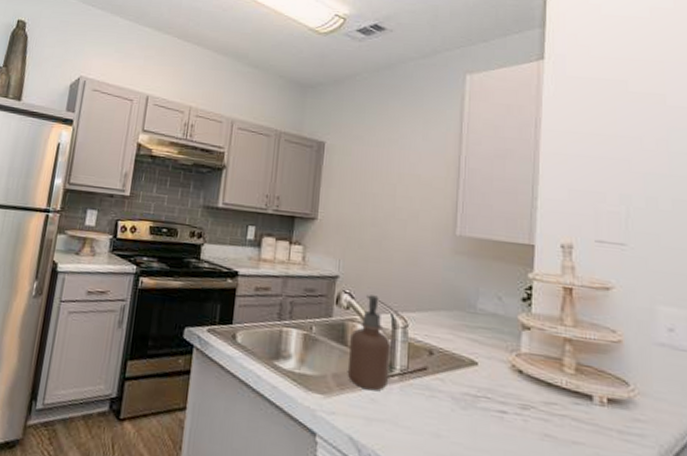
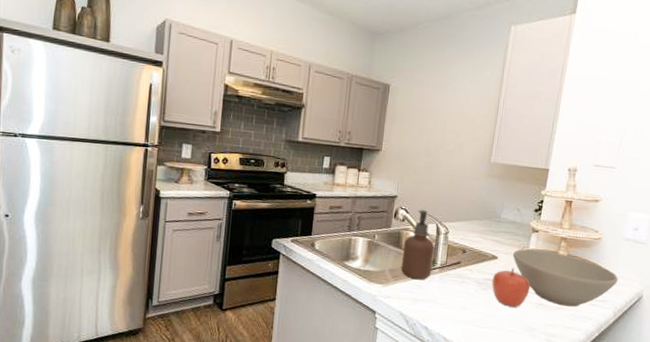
fruit: none [472,379,529,438] -> present [491,268,531,307]
bowl: none [498,352,658,442] -> present [512,248,618,307]

